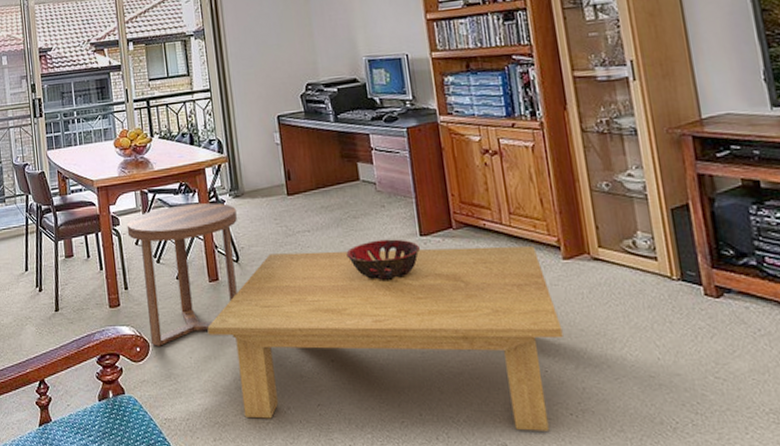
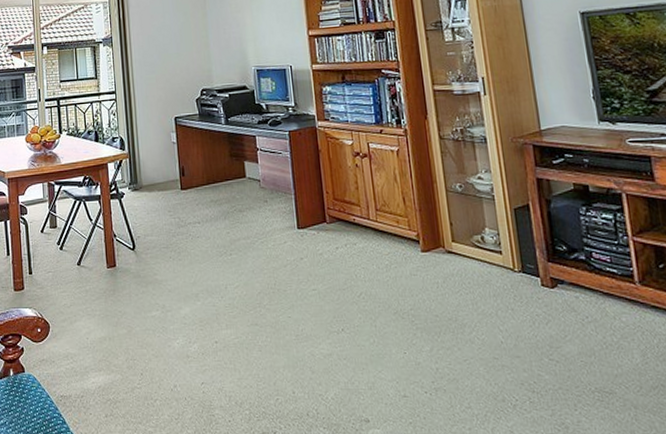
side table: present [126,203,237,346] -> none [33,195,135,328]
coffee table: present [207,246,563,431] -> none [104,239,420,408]
decorative bowl: present [346,239,420,280] -> none [232,231,297,269]

